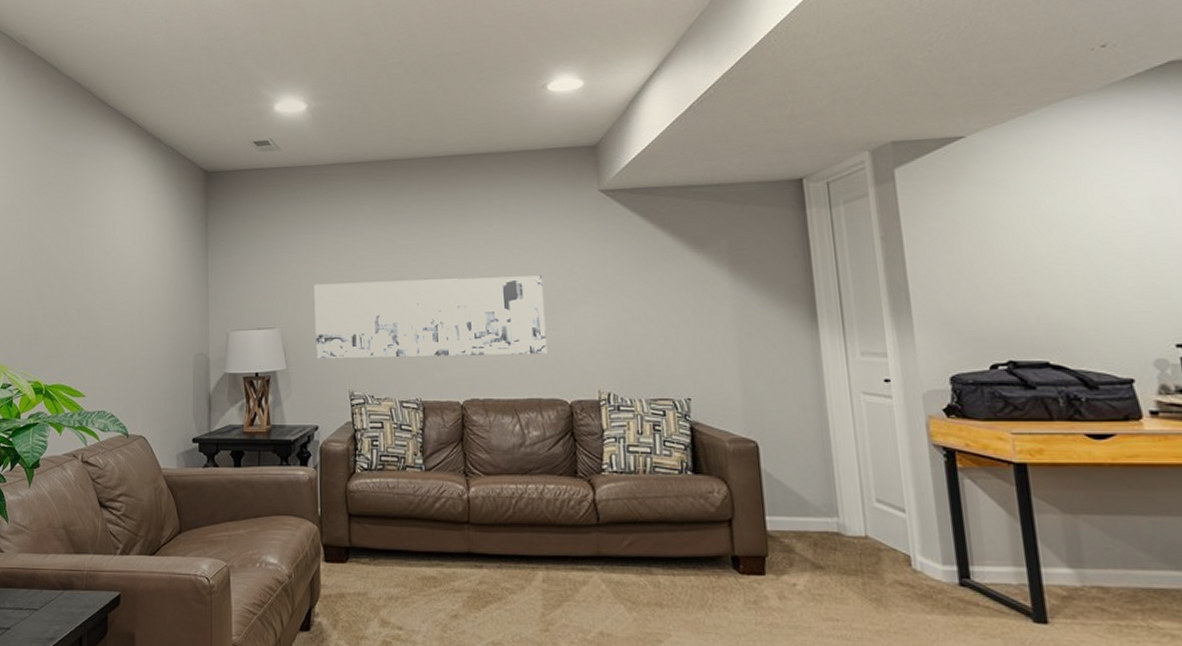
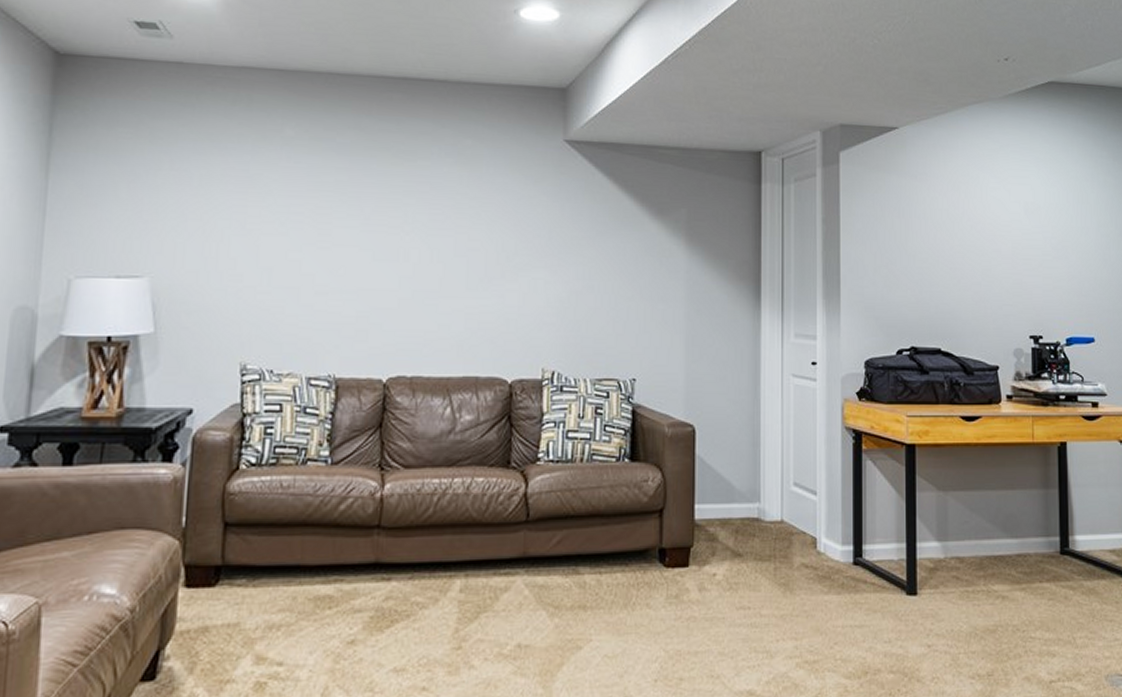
wall art: present [314,275,548,359] -> none [198,222,493,325]

